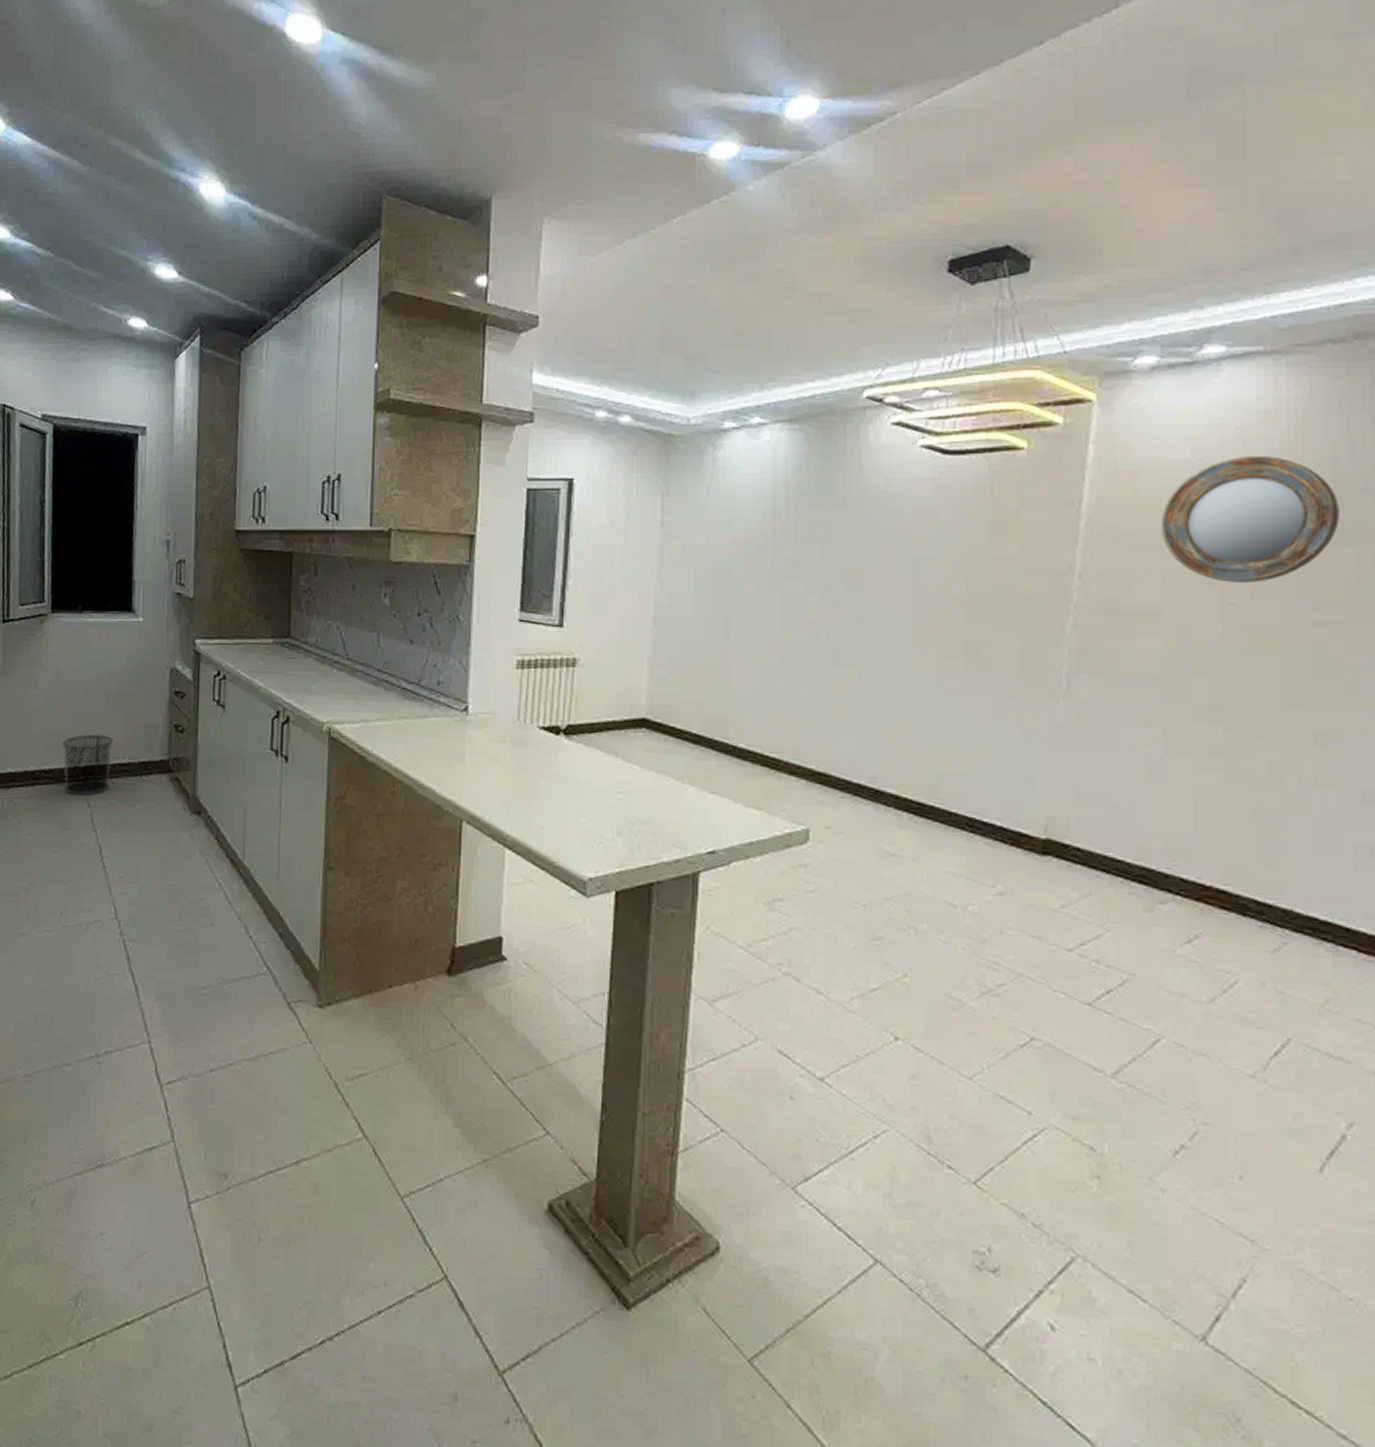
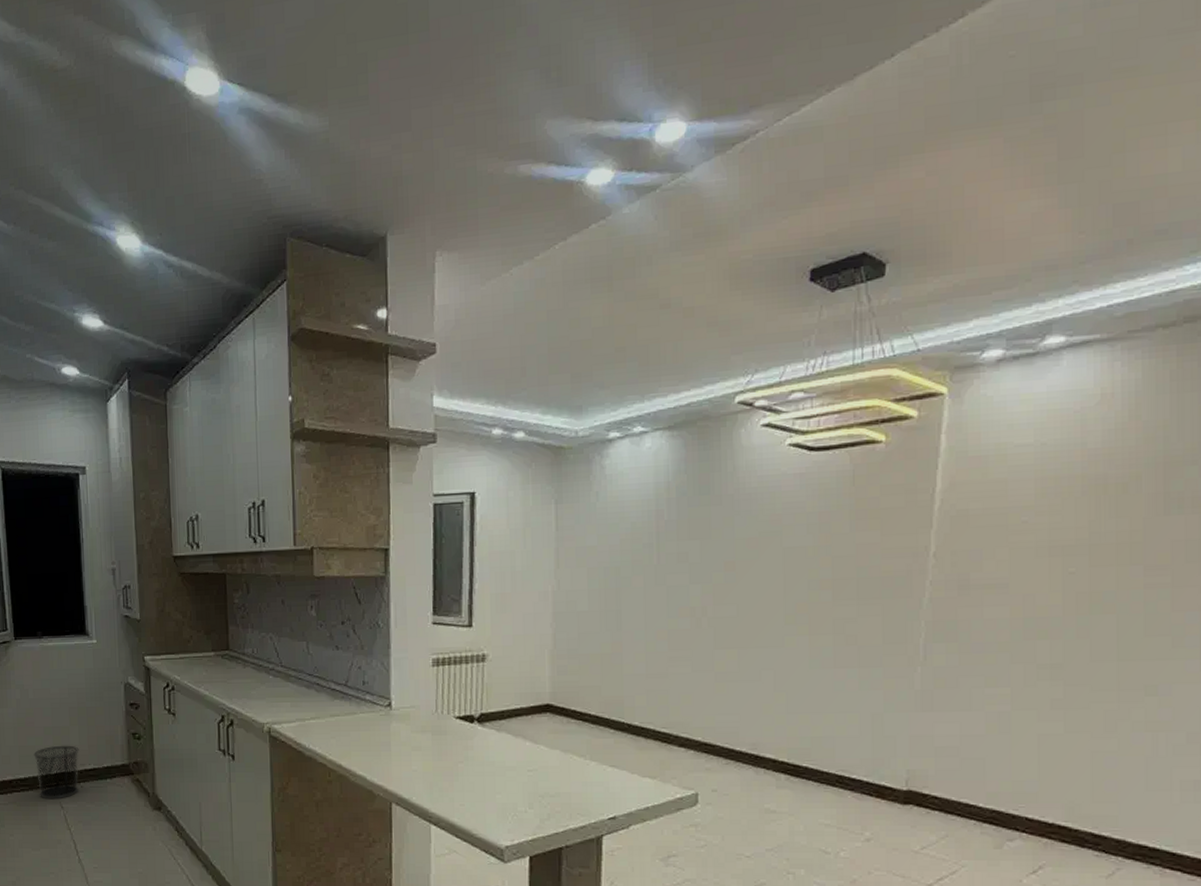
home mirror: present [1160,455,1339,583] -> none [1006,436,1169,554]

